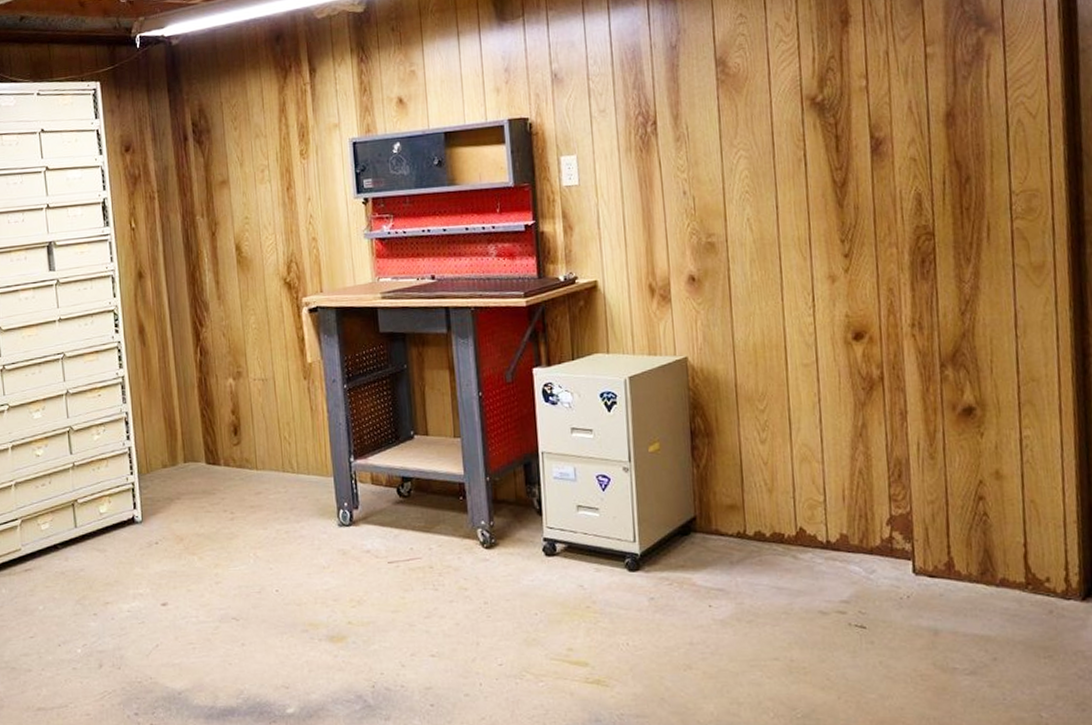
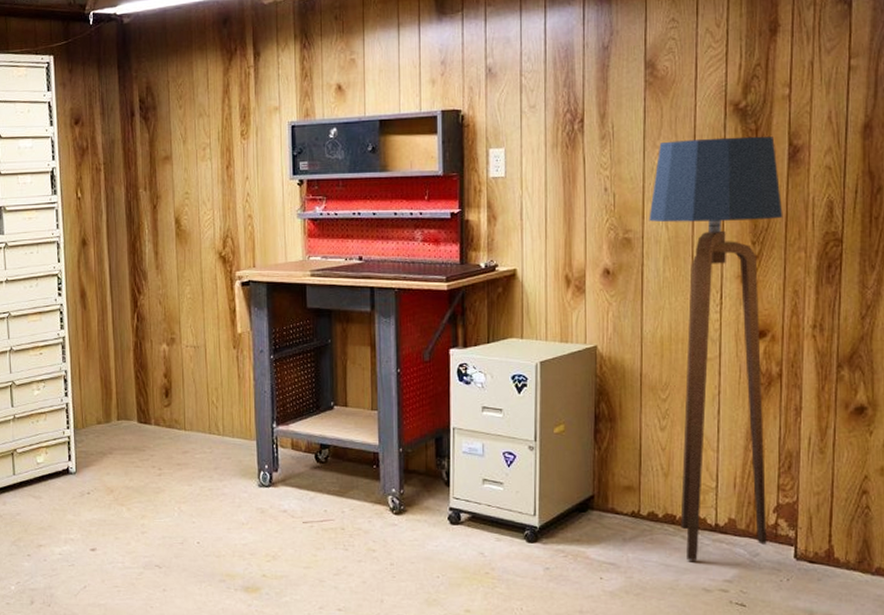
floor lamp: none [731,130,883,582] -> present [649,136,783,561]

